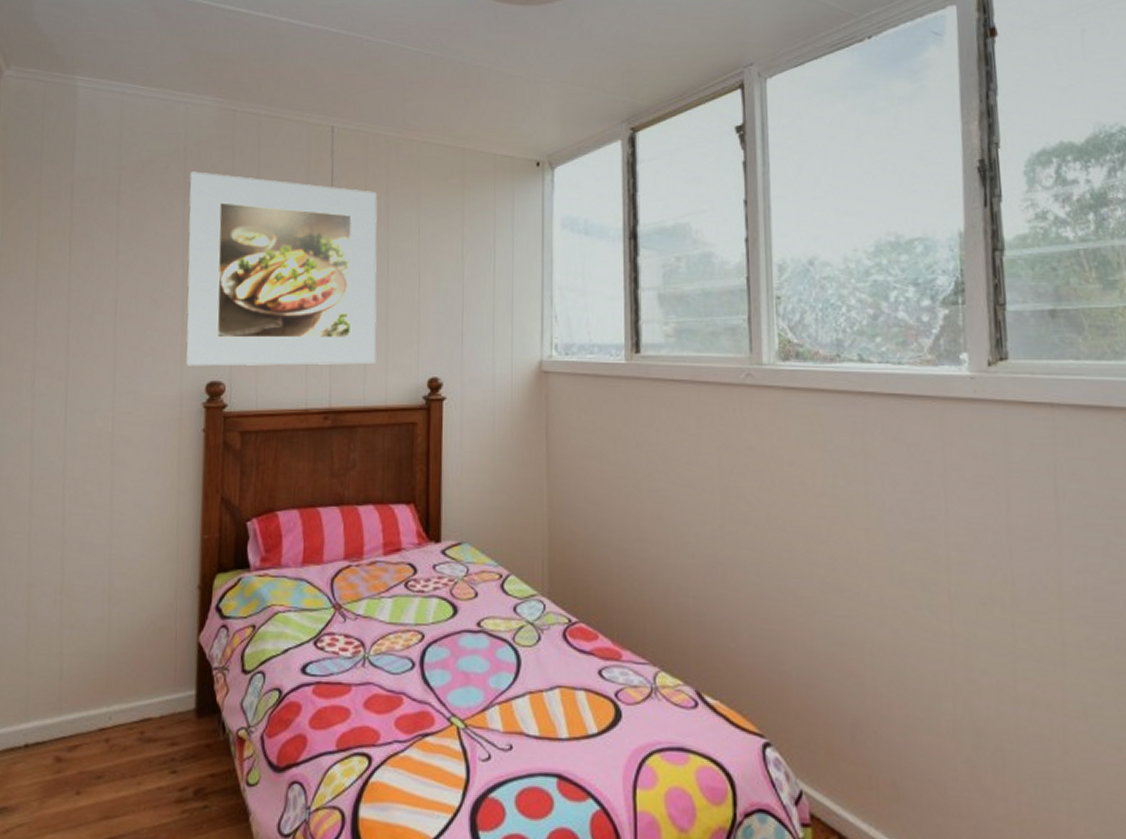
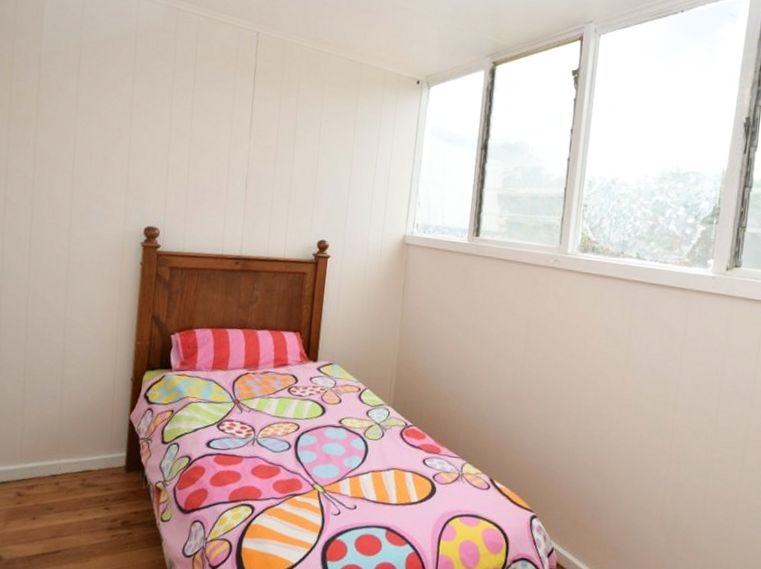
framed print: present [185,171,378,367] -> none [129,56,290,225]

